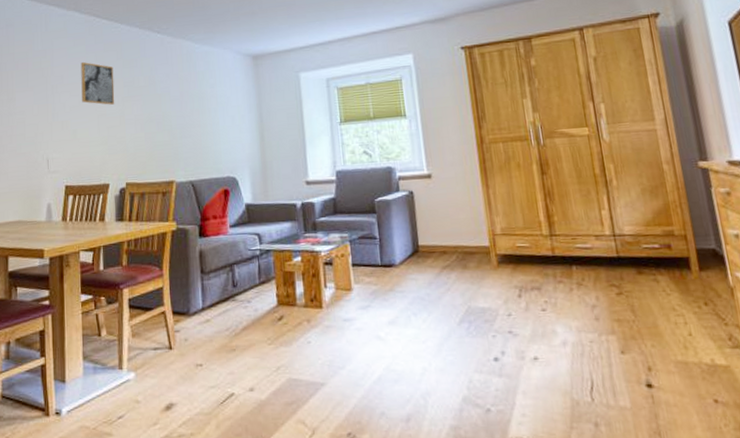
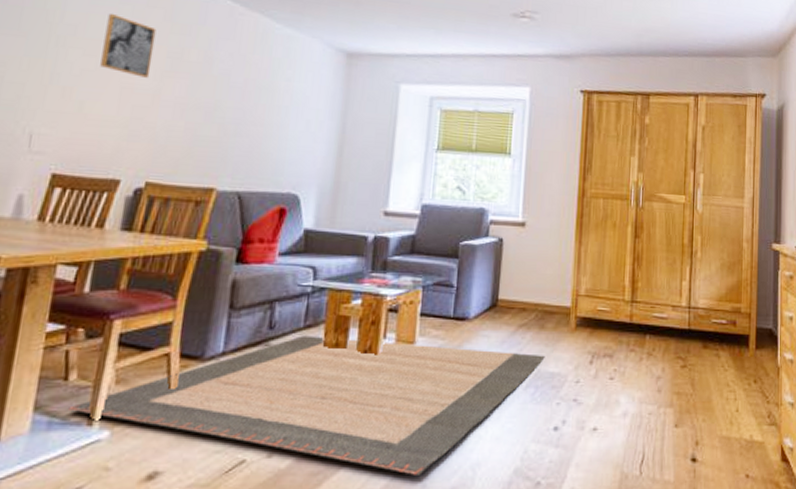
rug: none [105,290,473,405] -> present [68,335,545,477]

